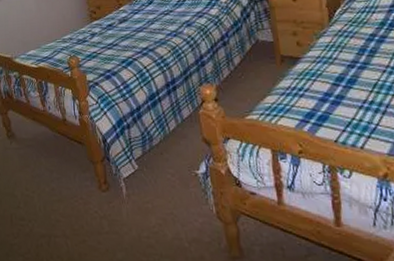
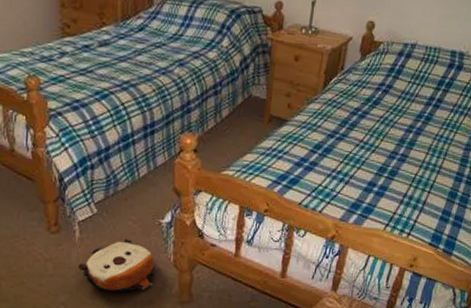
plush toy: none [128,192,202,248] -> present [77,239,156,292]

